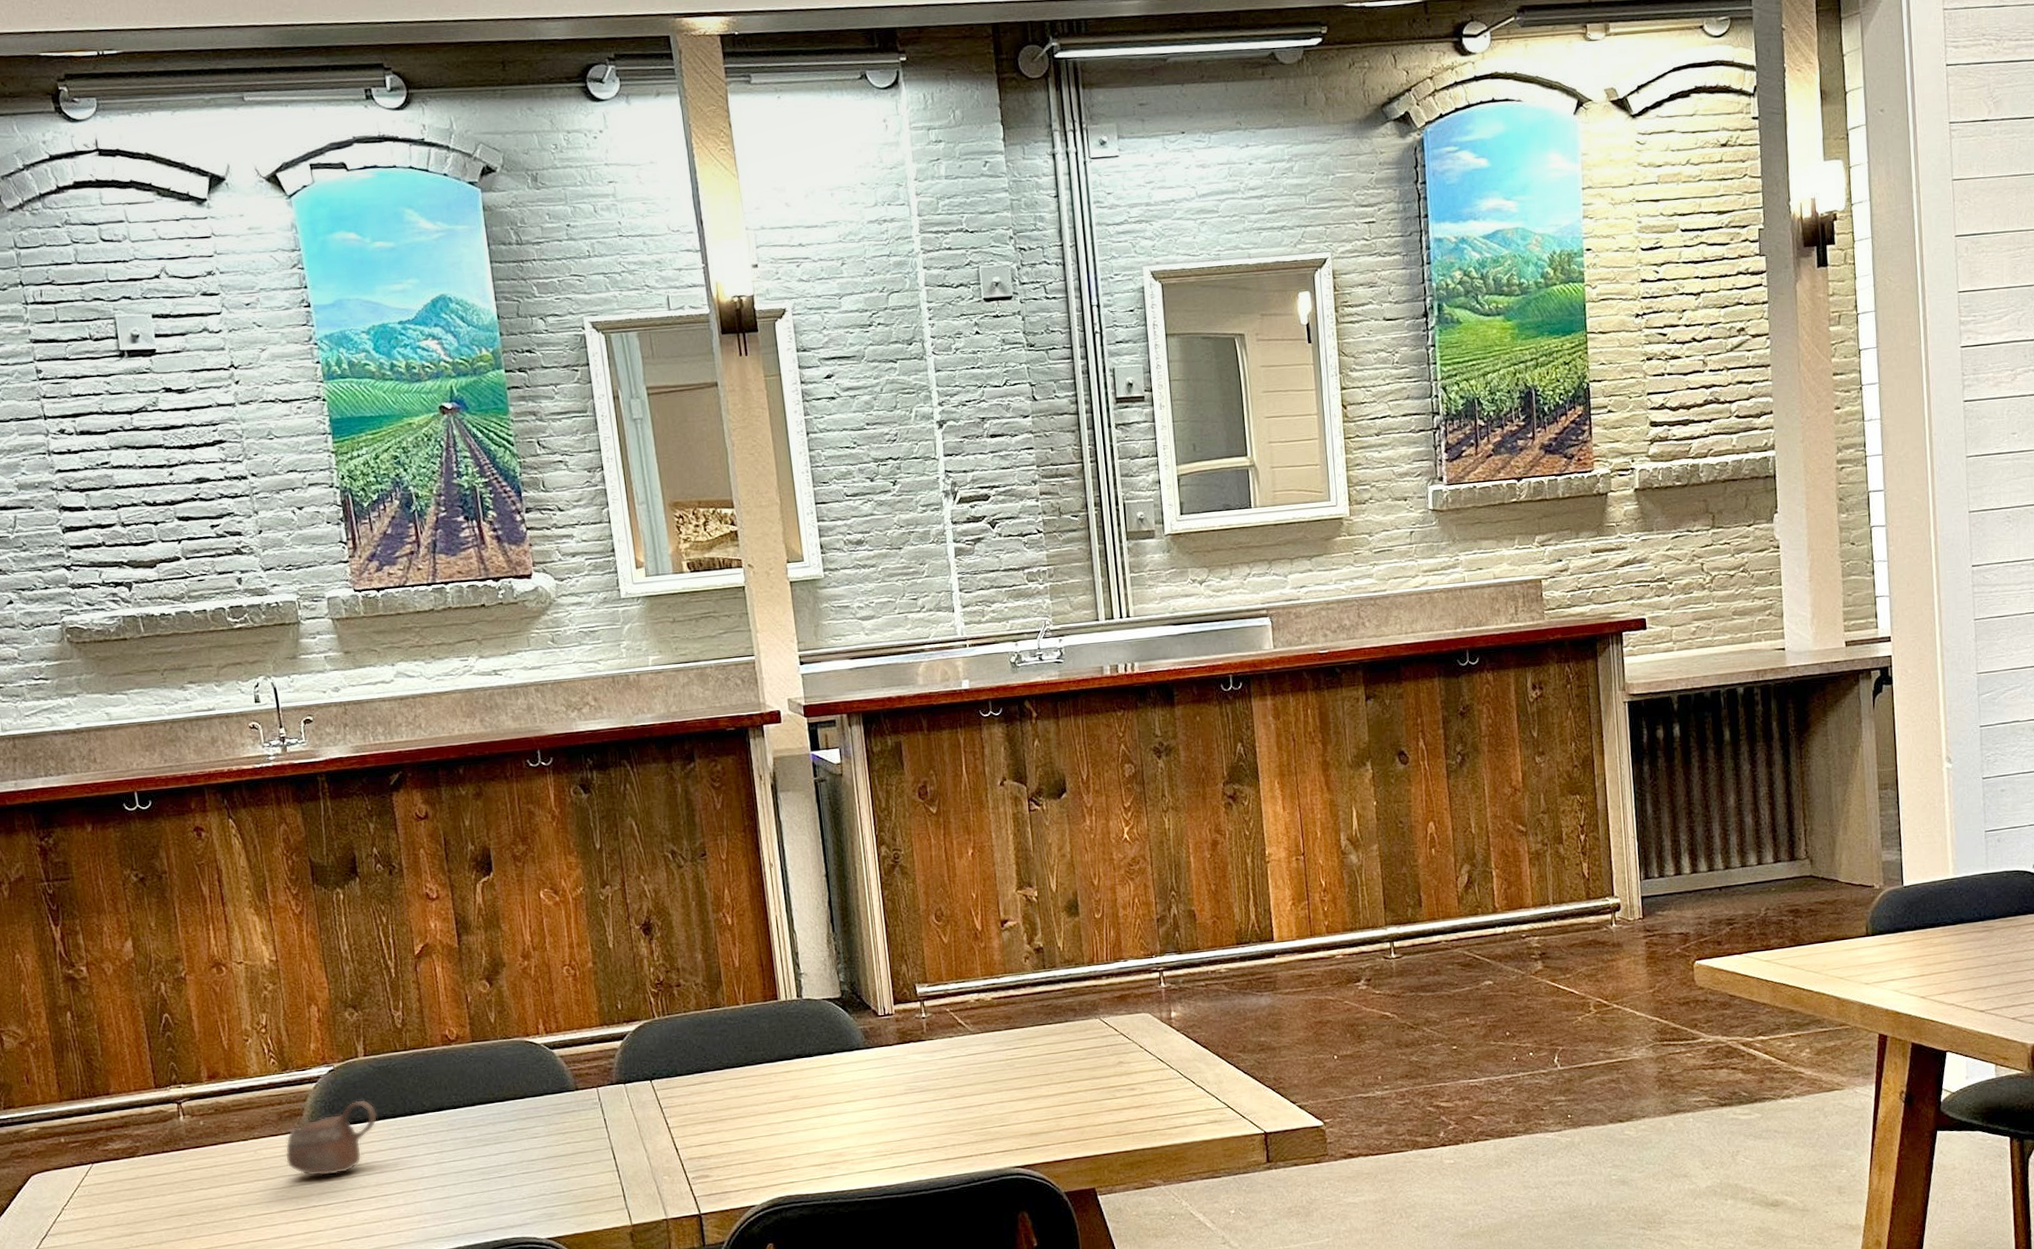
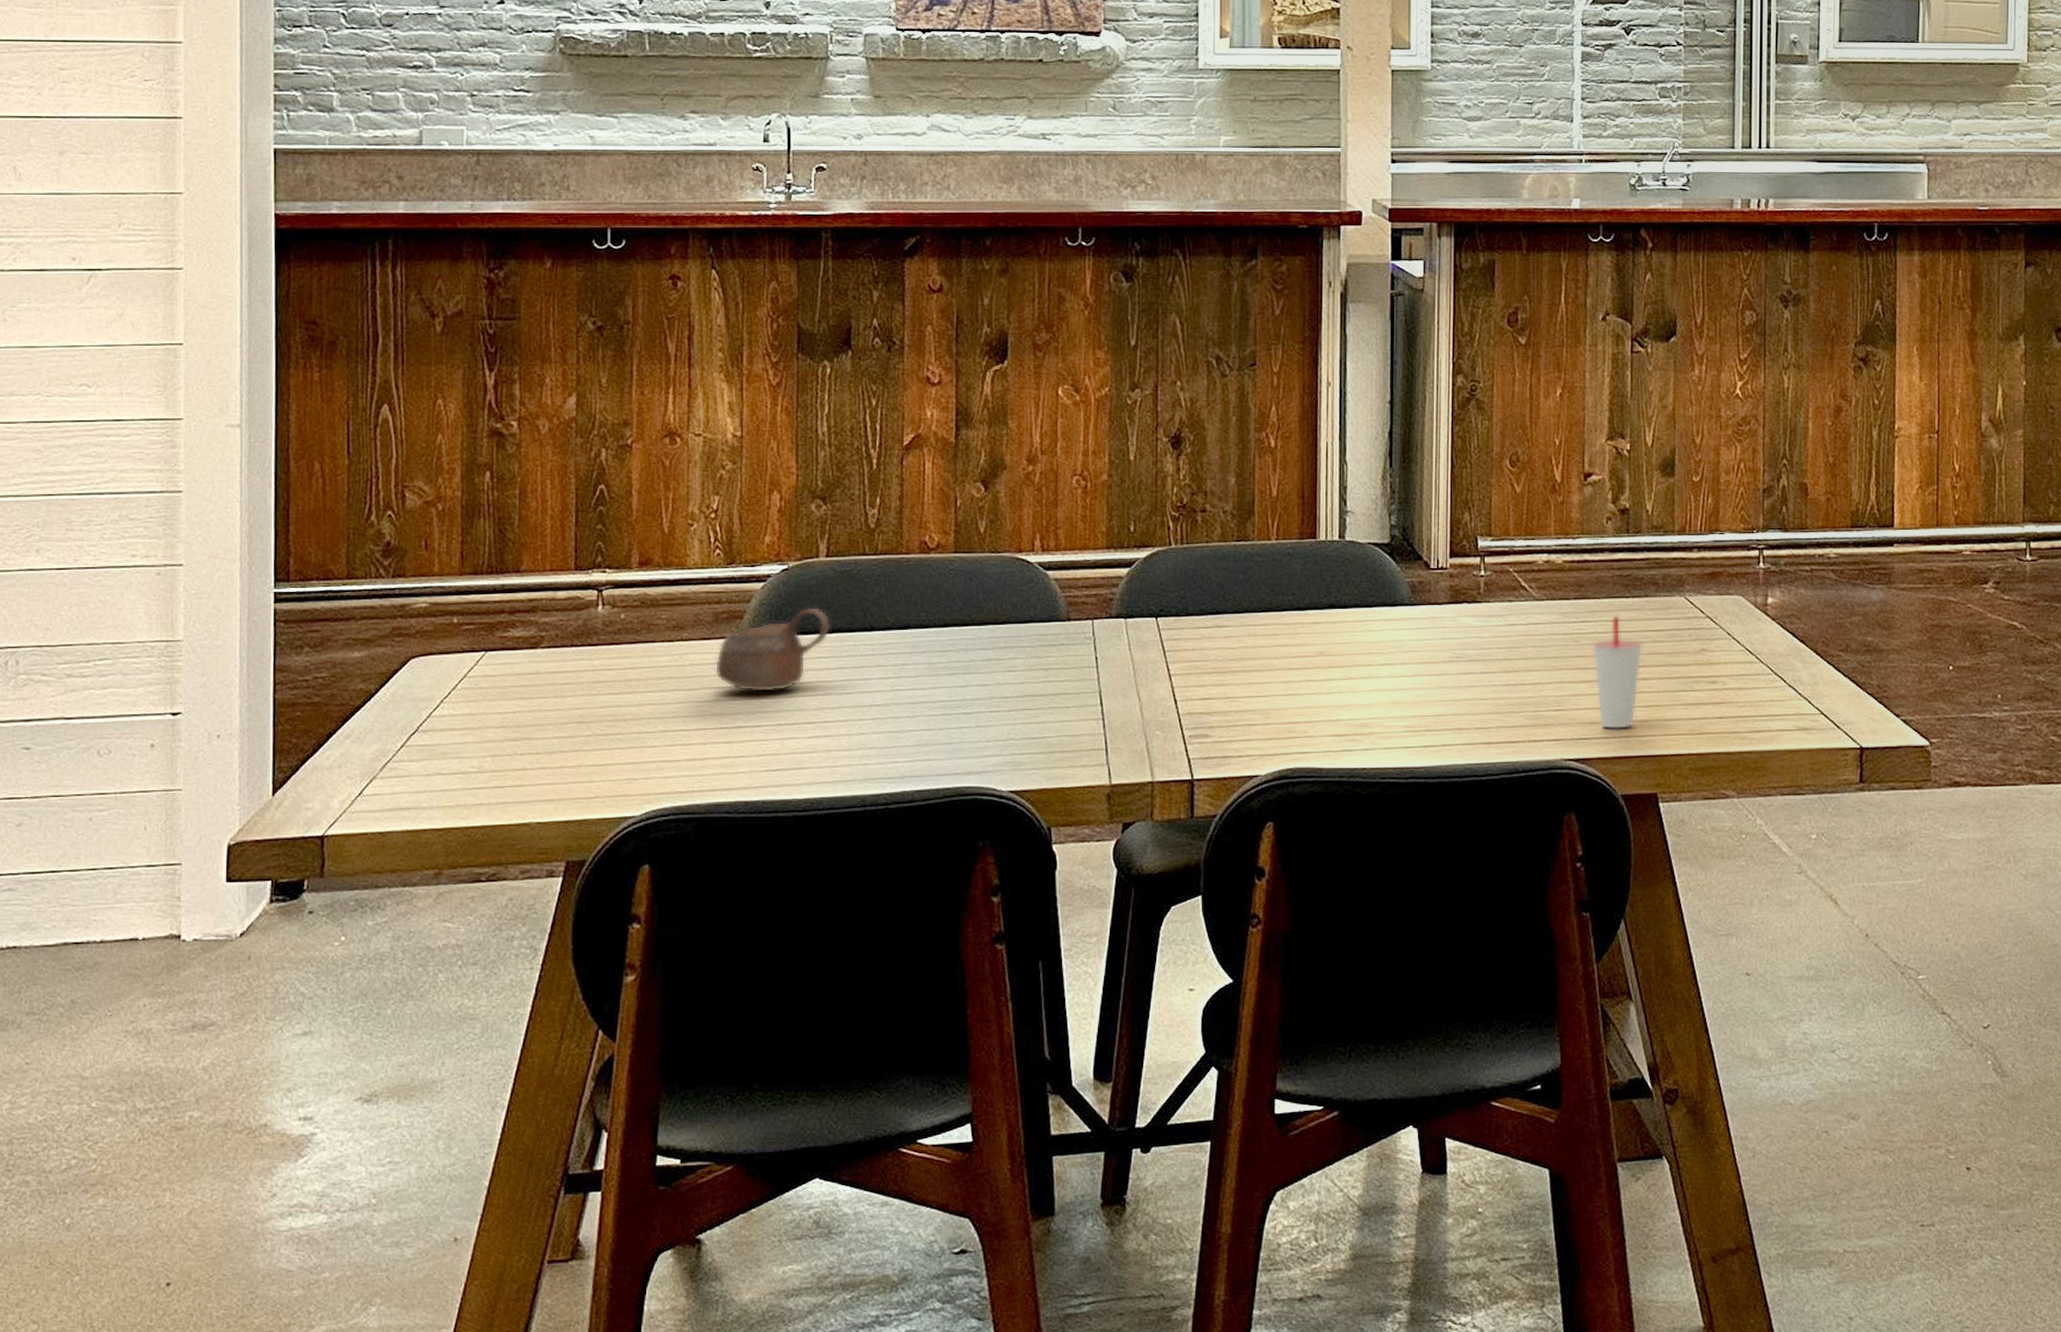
cup: none [1024,1040,1070,1138] -> present [1591,615,1643,730]

